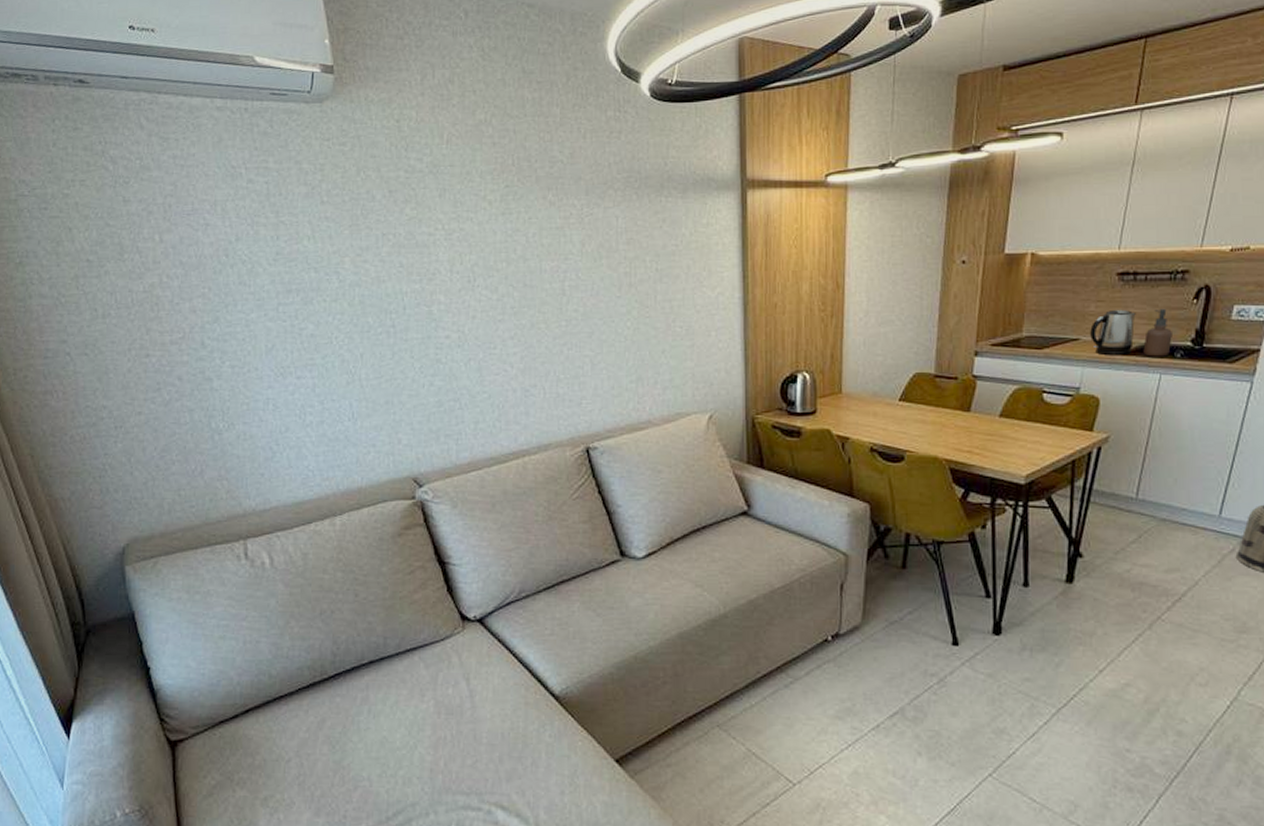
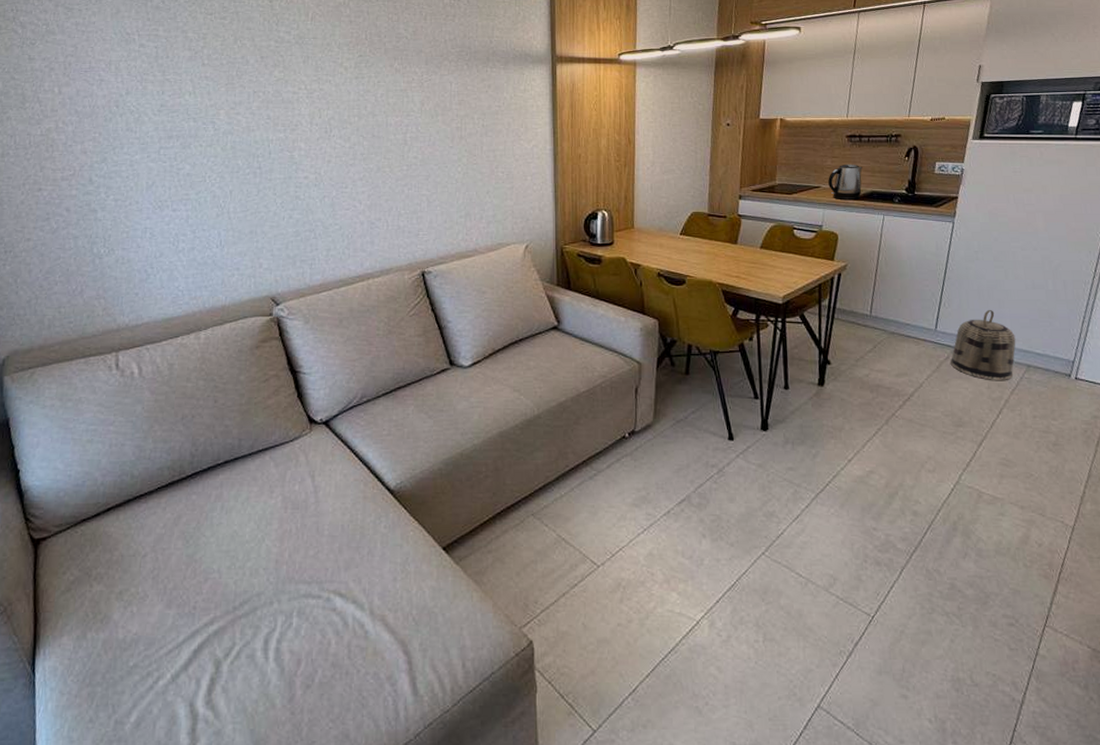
soap dispenser: present [1143,308,1172,357] -> none [869,164,891,202]

